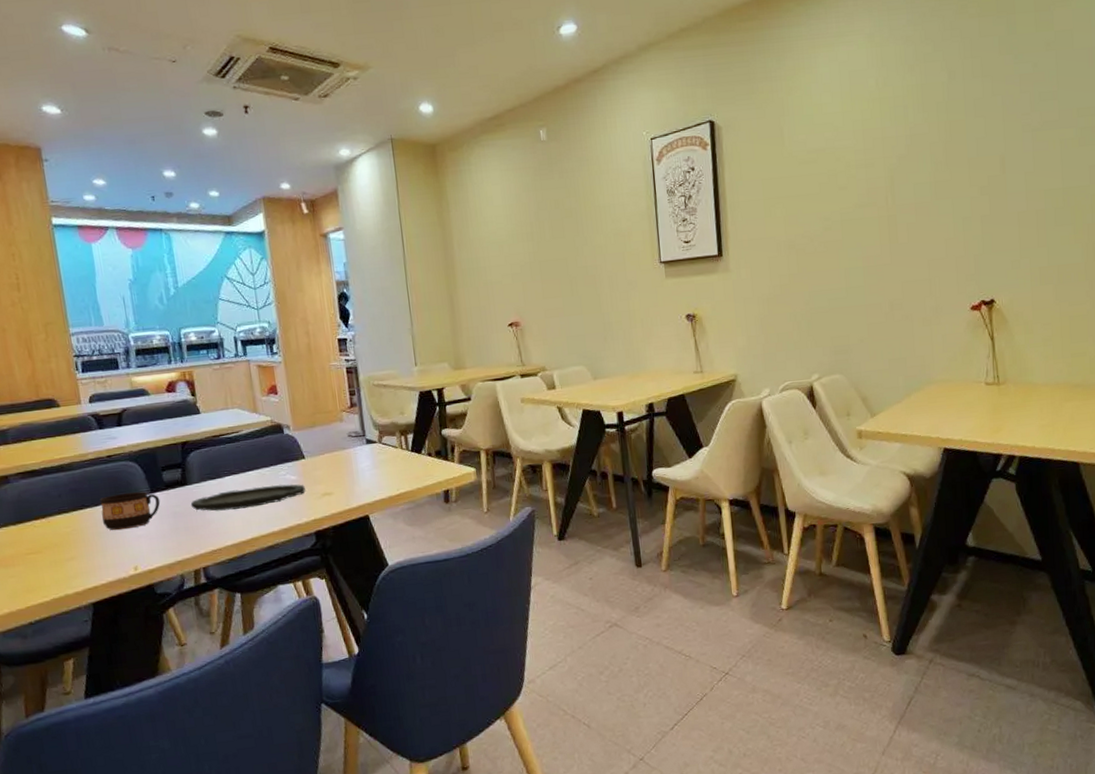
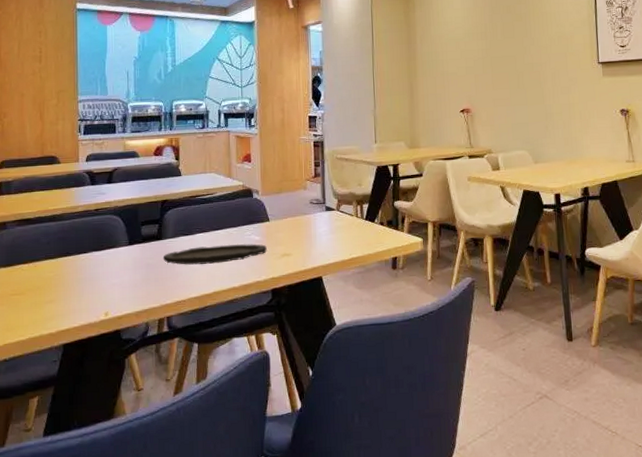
cup: present [100,492,161,531] -> none [83,243,136,278]

